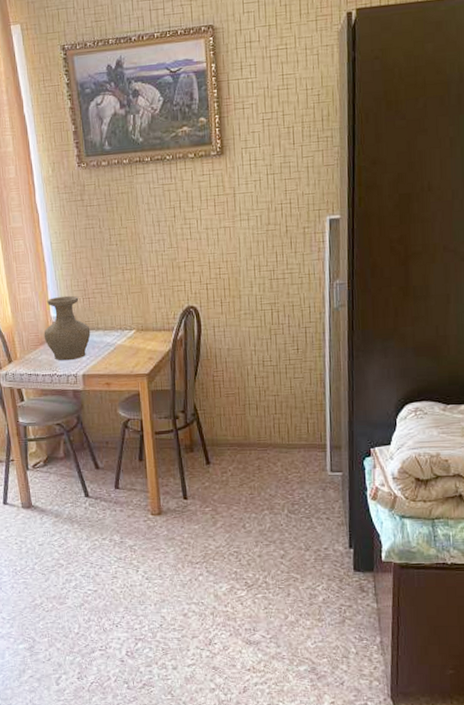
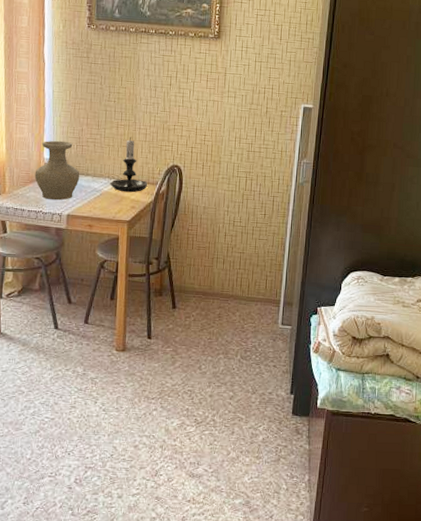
candle holder: none [122,282,164,343] -> present [109,137,148,193]

